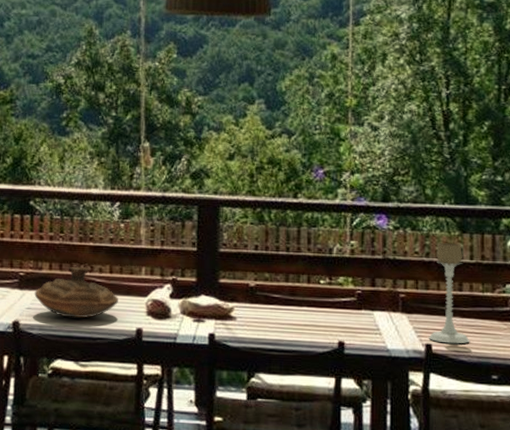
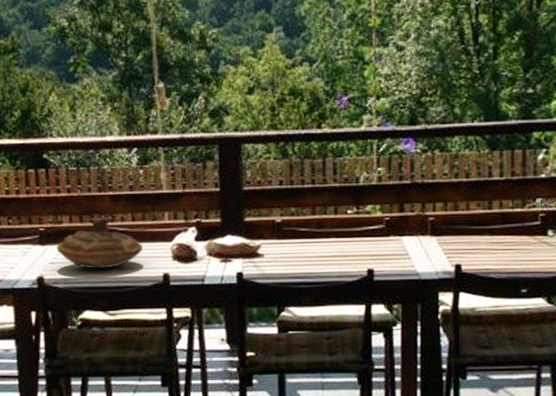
candle holder: present [428,242,470,344] -> none [458,161,500,262]

